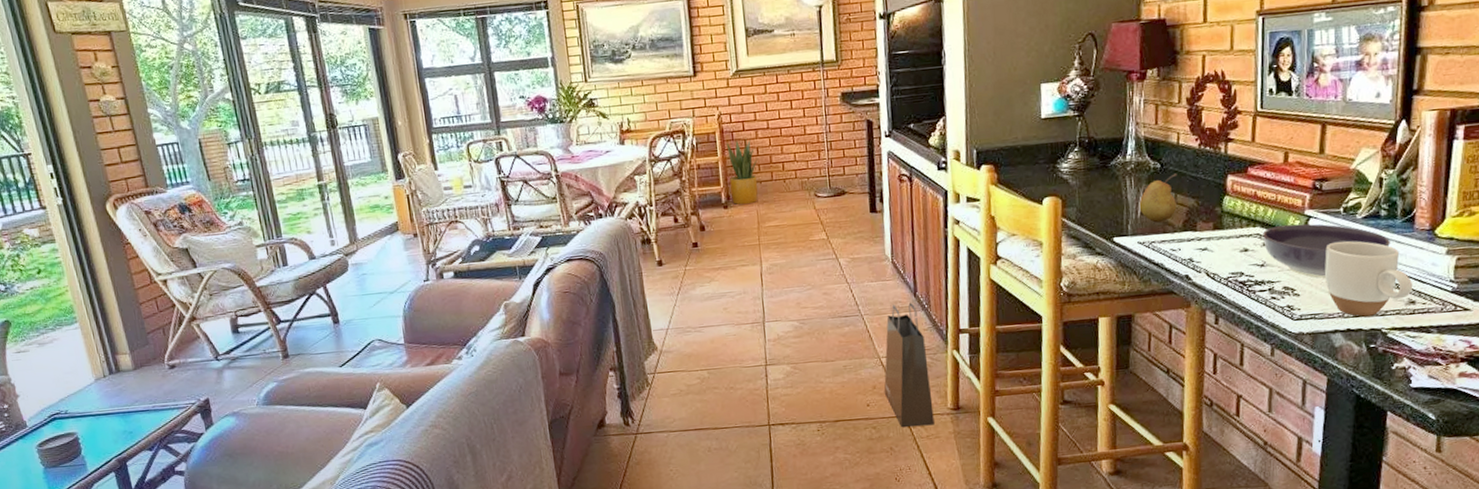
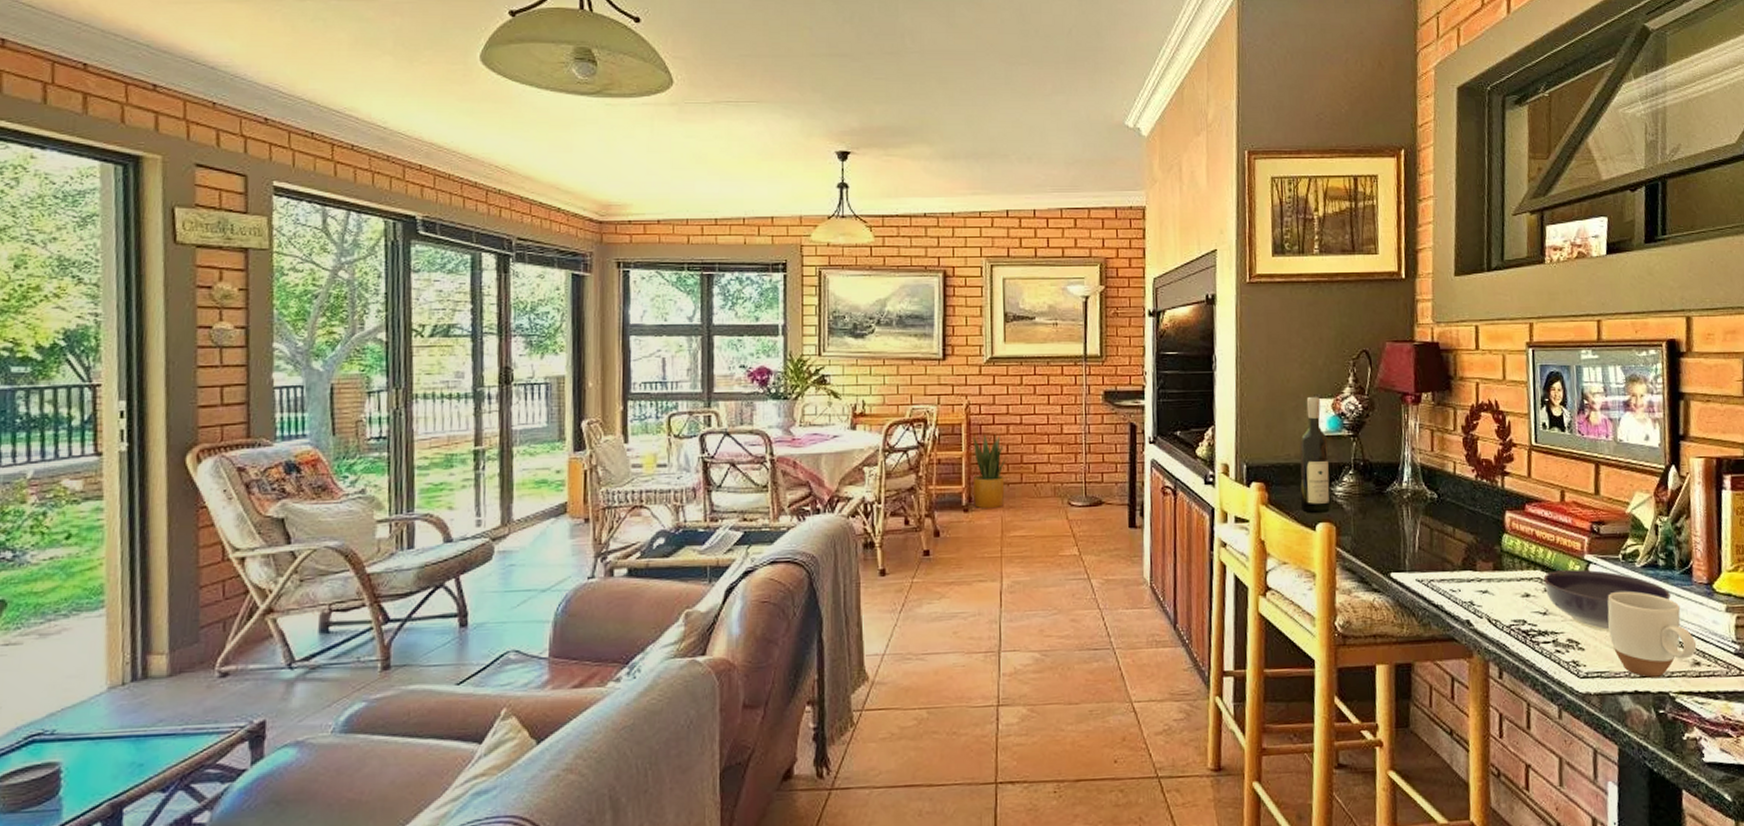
shopping bag: present [884,303,935,427] -> none [1134,636,1192,791]
bottle: none [1026,81,1056,190] -> present [1299,396,1330,514]
fruit: present [1139,173,1177,223] -> none [1416,506,1455,559]

